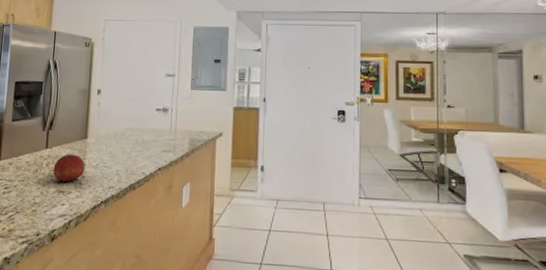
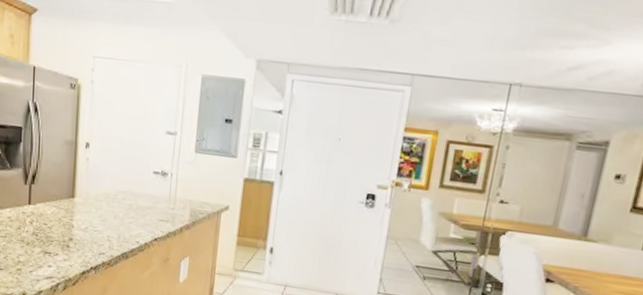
fruit: present [53,154,85,184] -> none [38,212,73,244]

